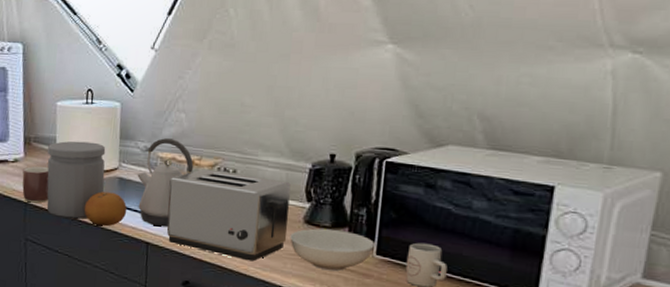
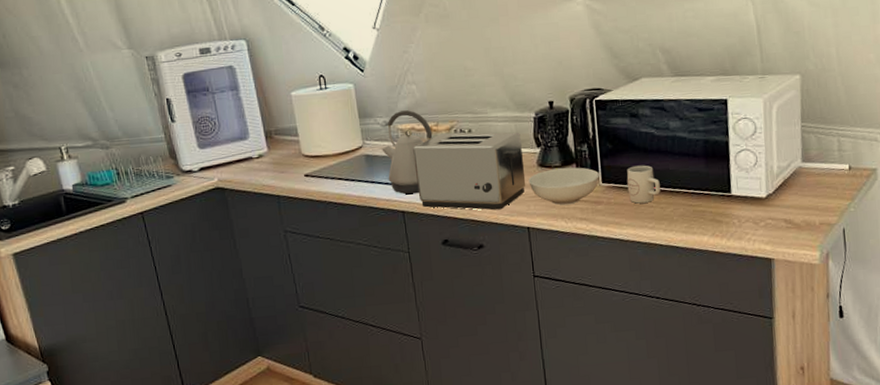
mug: present [22,166,49,204] -> none [269,157,300,195]
jar: present [47,141,106,220] -> none [289,125,354,204]
fruit: present [84,191,127,227] -> none [336,170,379,205]

